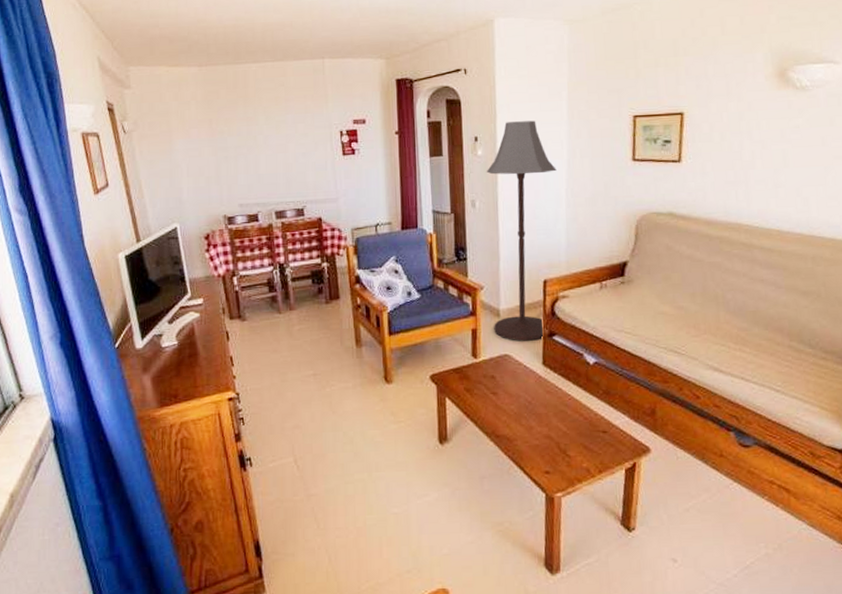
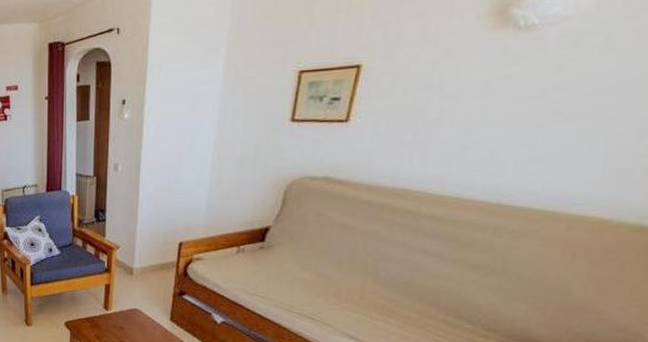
floor lamp: present [486,121,557,341] -> none [126,81,205,298]

